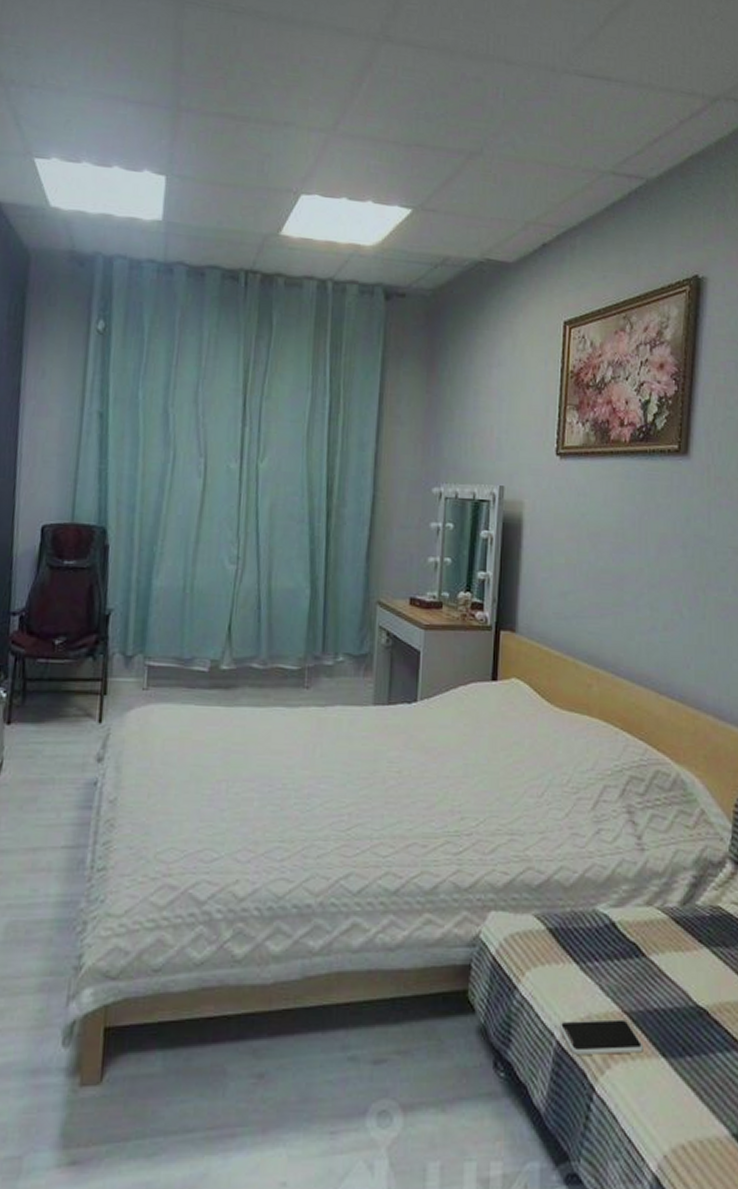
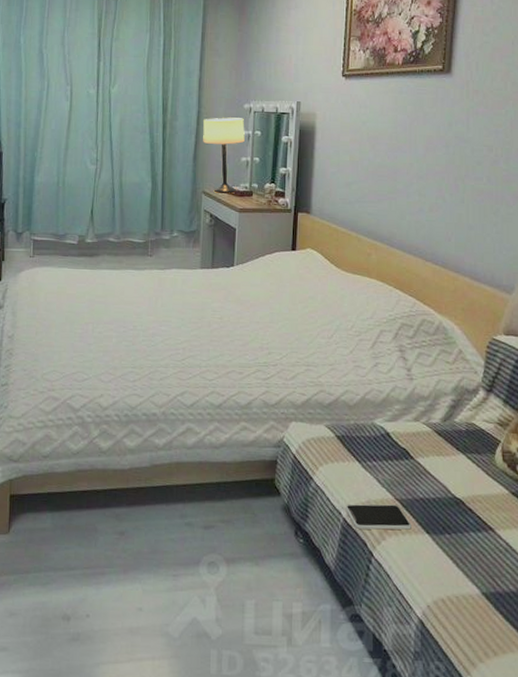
table lamp: none [379,504,433,605] -> present [203,117,245,194]

